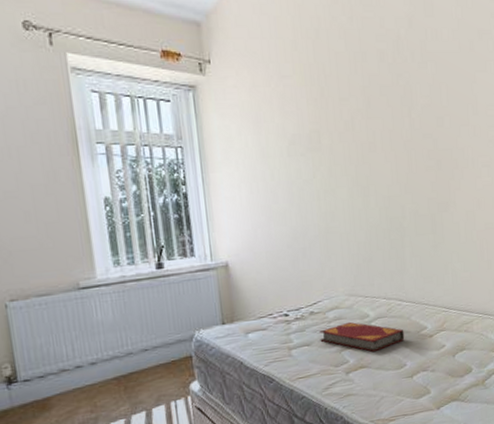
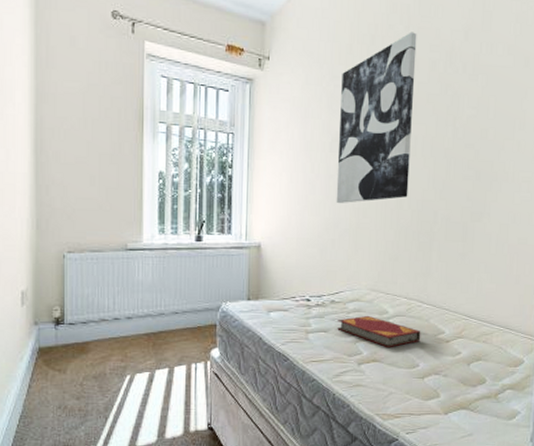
wall art: none [290,22,374,209] -> present [336,32,417,203]

